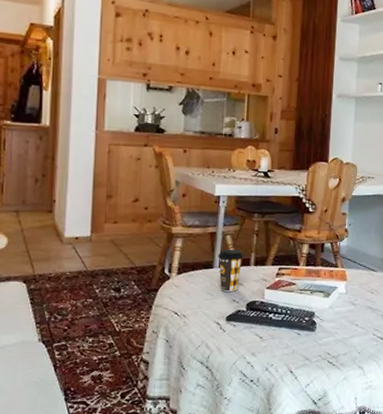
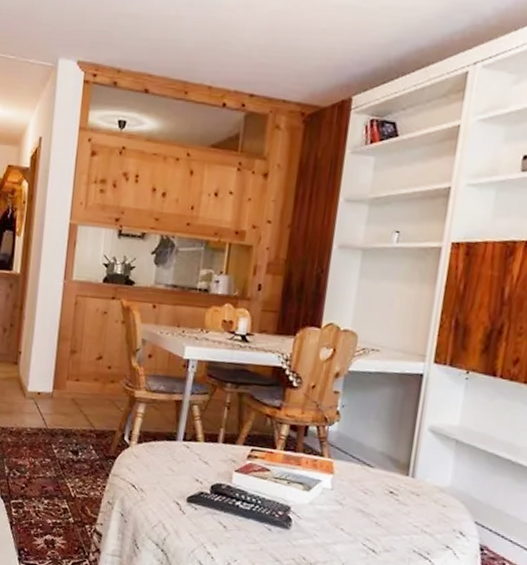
coffee cup: present [218,249,244,292] -> none [182,420,212,470]

